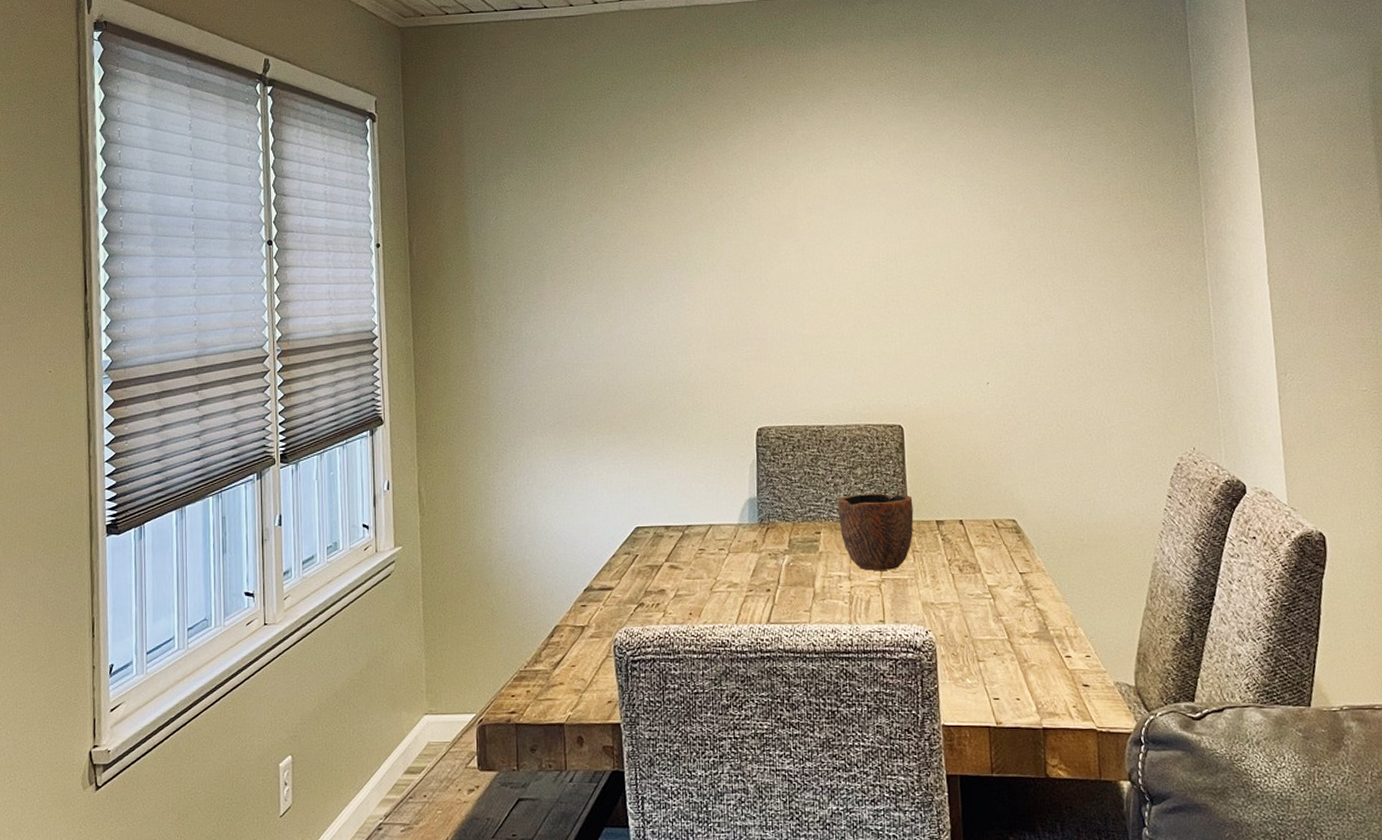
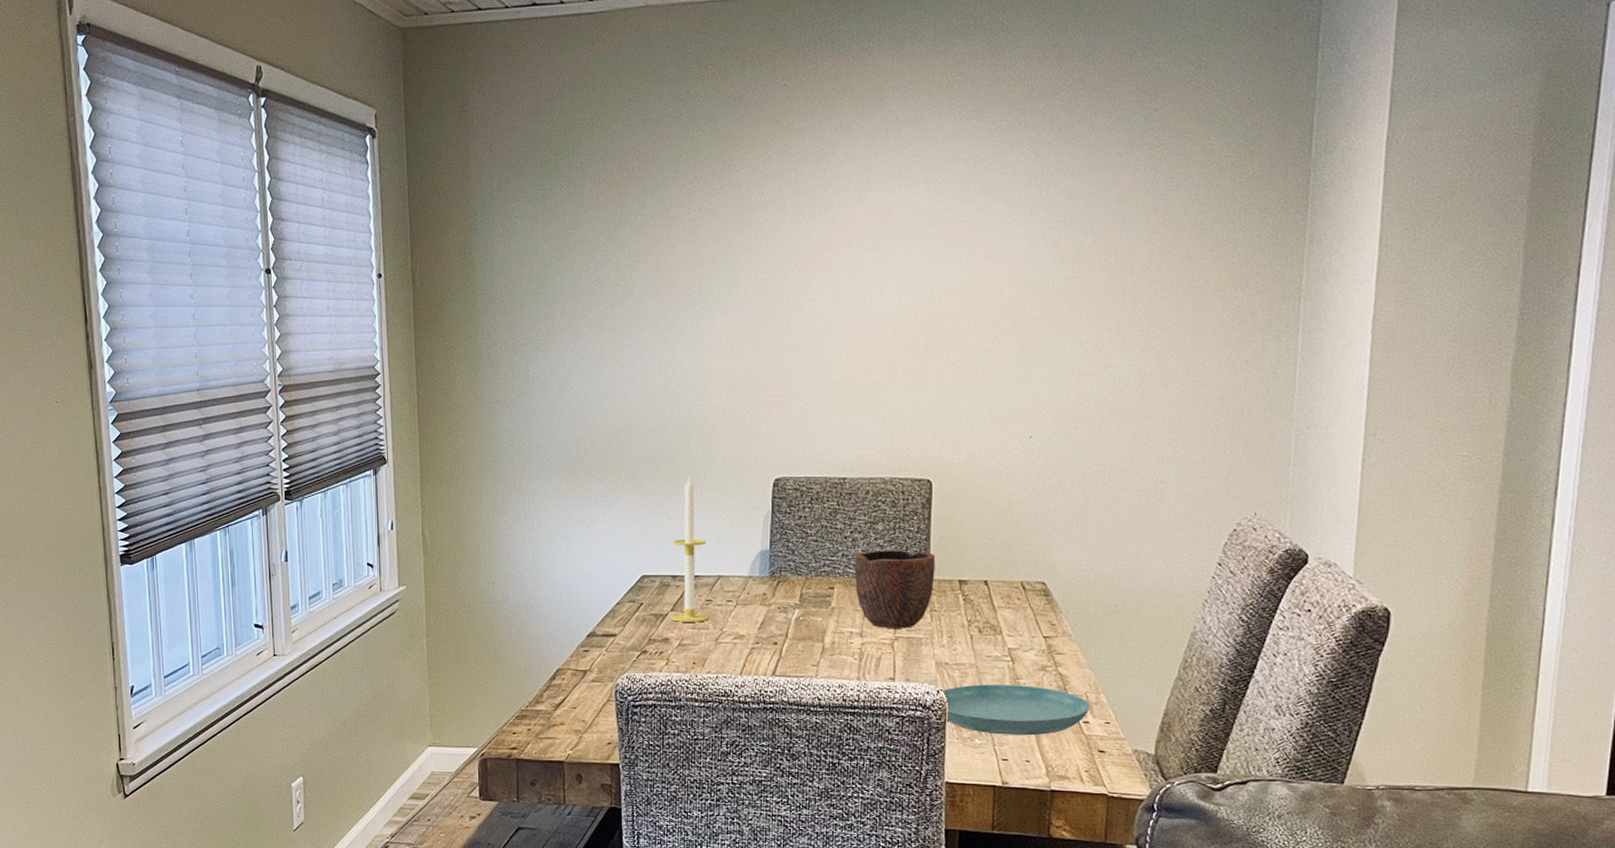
candle: none [665,428,703,573] -> present [670,476,710,622]
saucer: none [930,622,1070,674] -> present [942,684,1090,736]

